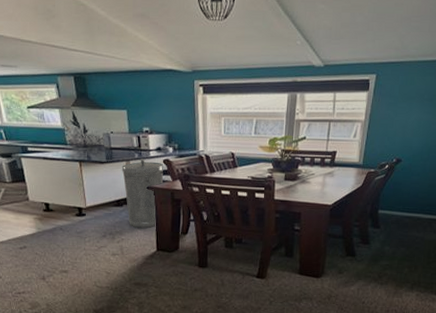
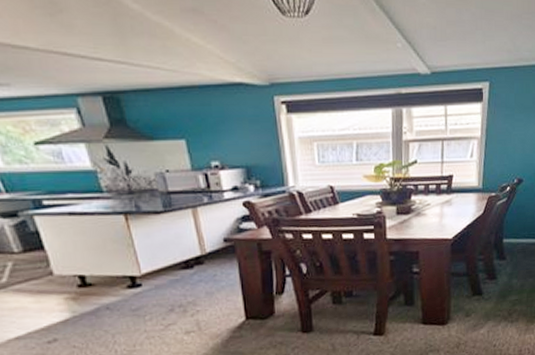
trash can: present [121,159,164,229] -> none [186,203,246,295]

